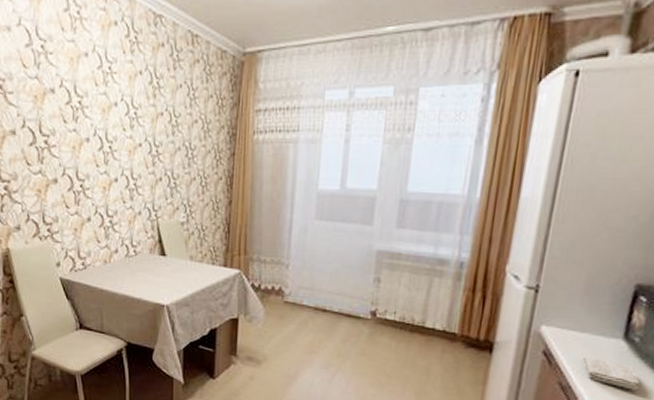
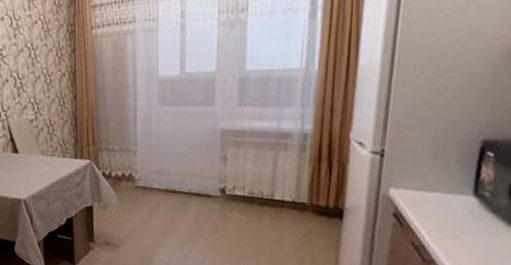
washcloth: present [583,356,639,390] -> none [434,215,493,244]

